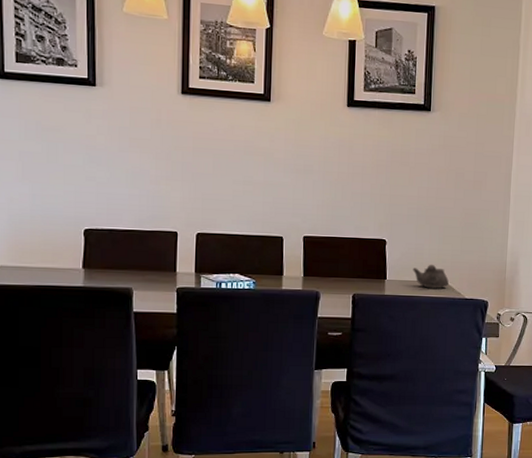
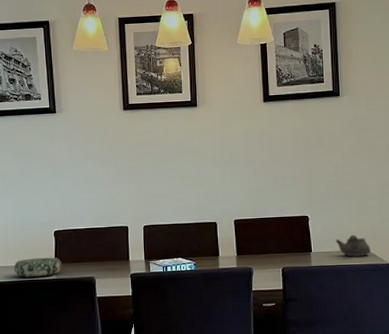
decorative bowl: none [28,259,91,283] -> present [14,257,62,277]

